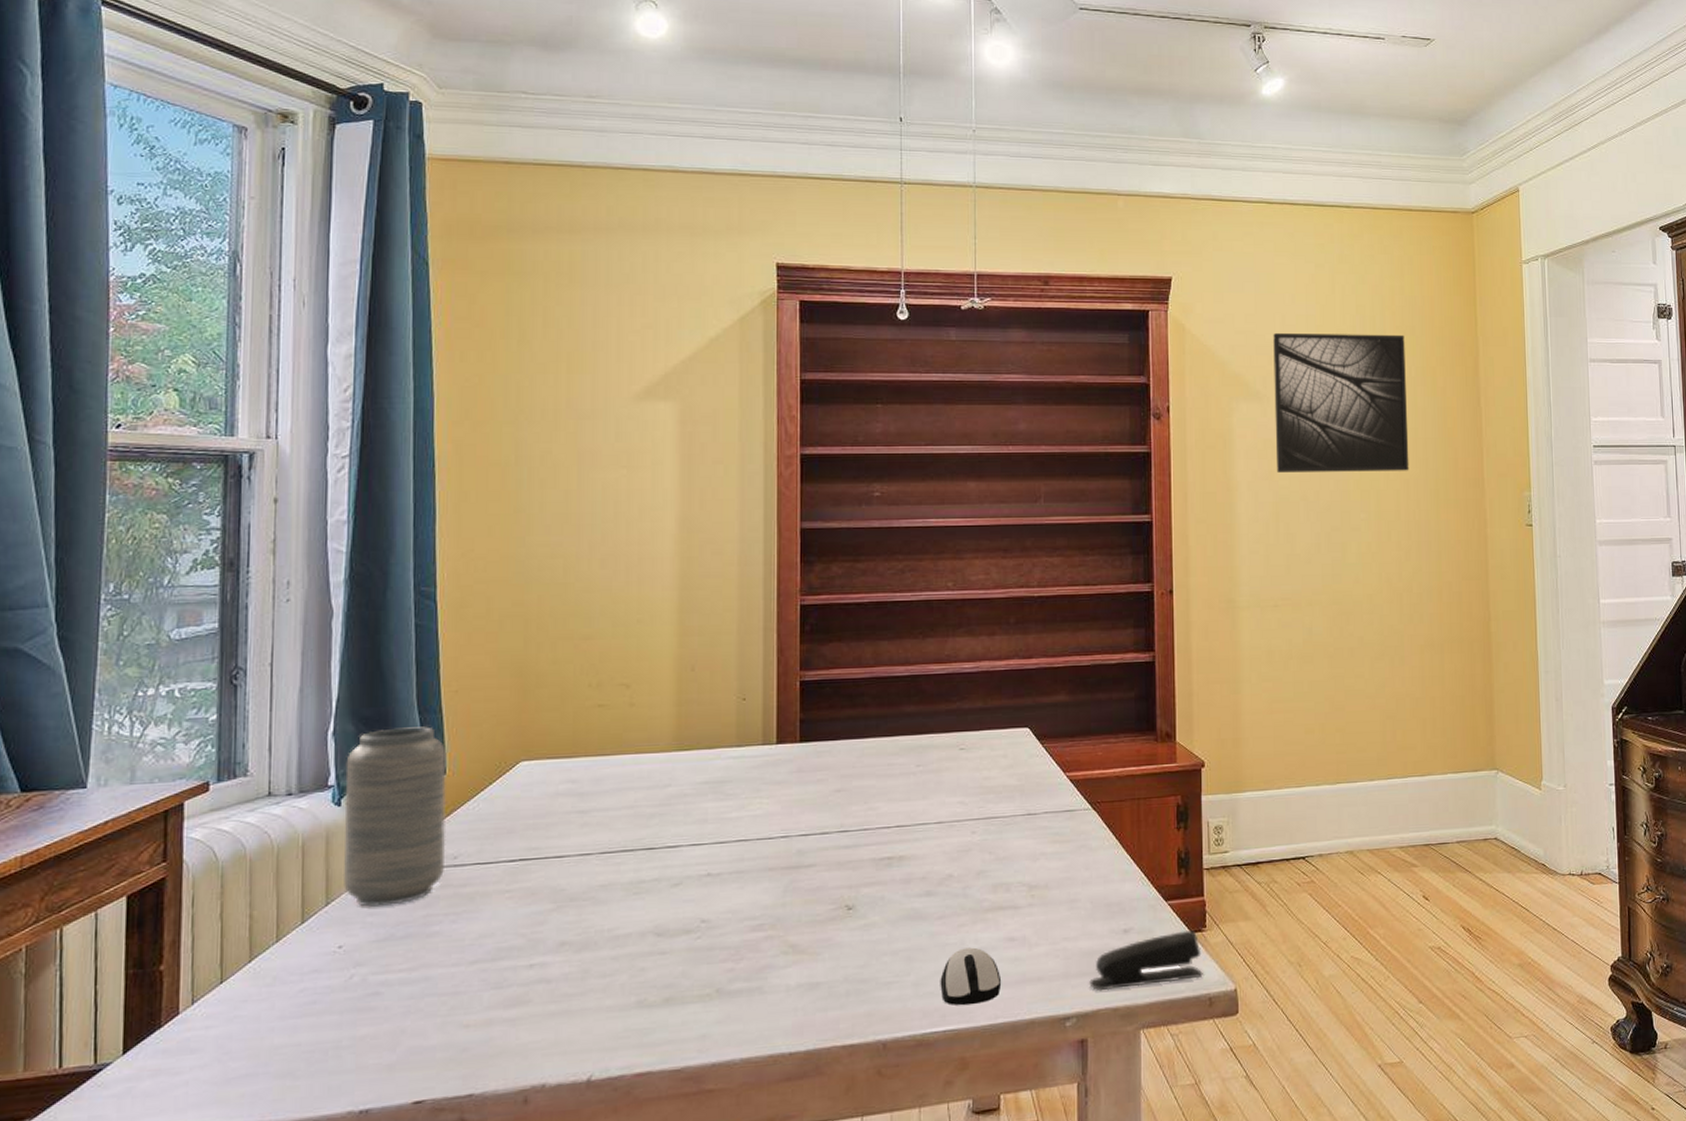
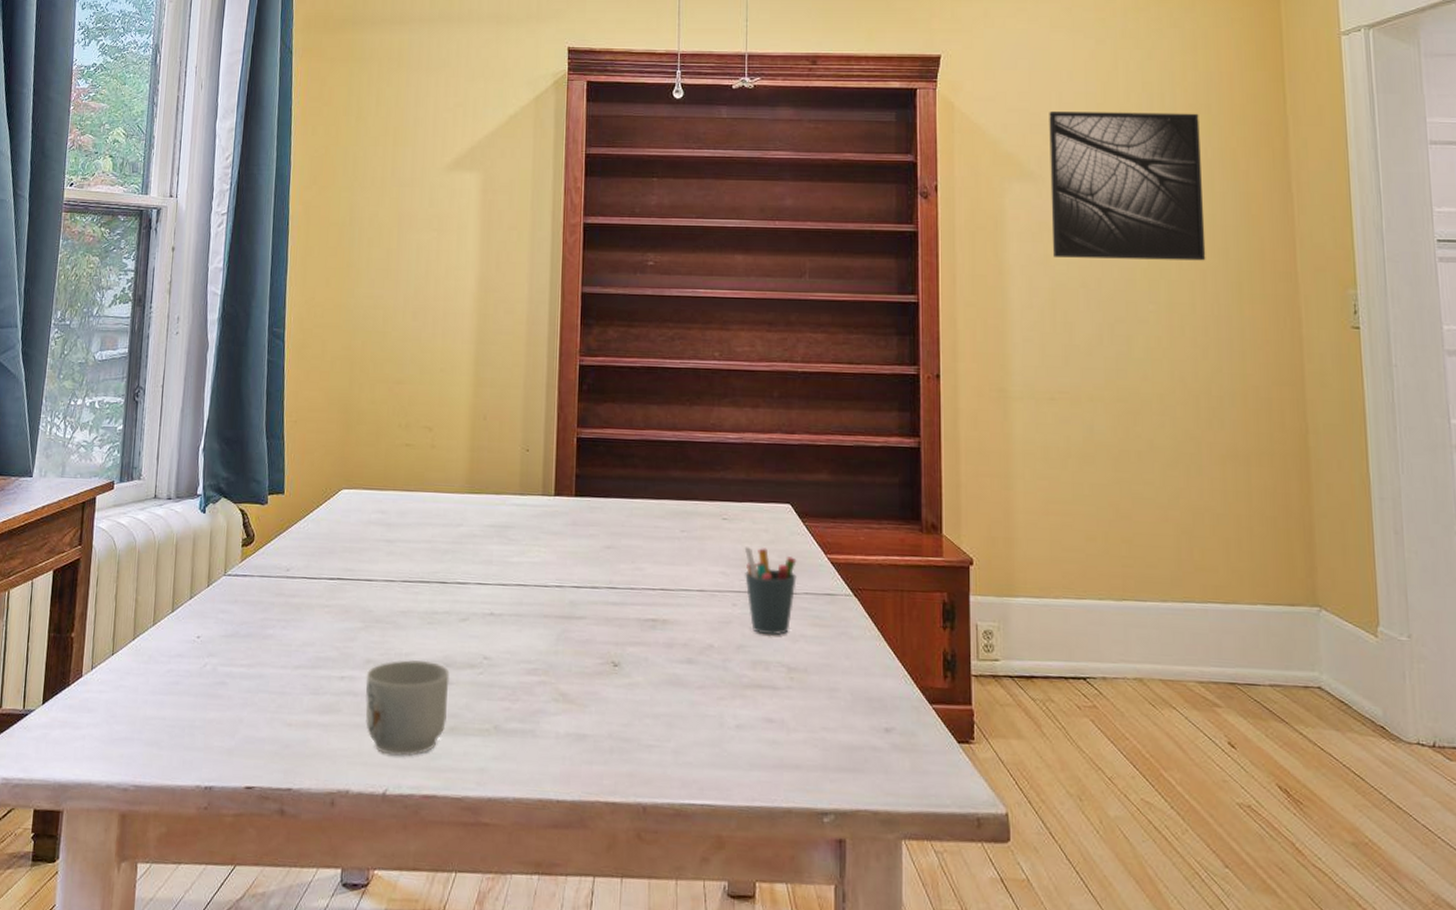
vase: present [342,726,447,907] -> none [203,449,286,606]
mug: none [560,933,662,1039] -> present [365,660,450,756]
computer mouse: present [940,947,1002,1006] -> none [699,722,759,783]
pen holder: none [982,773,1036,857] -> present [744,547,797,635]
stapler: present [1089,929,1203,991] -> none [848,738,971,795]

